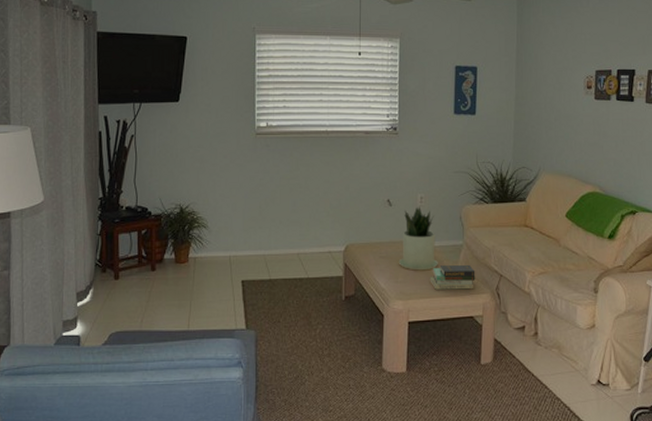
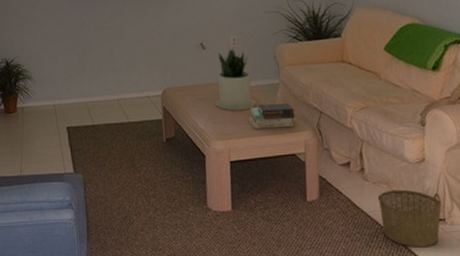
basket: none [548,354,607,412] -> present [377,189,442,248]

